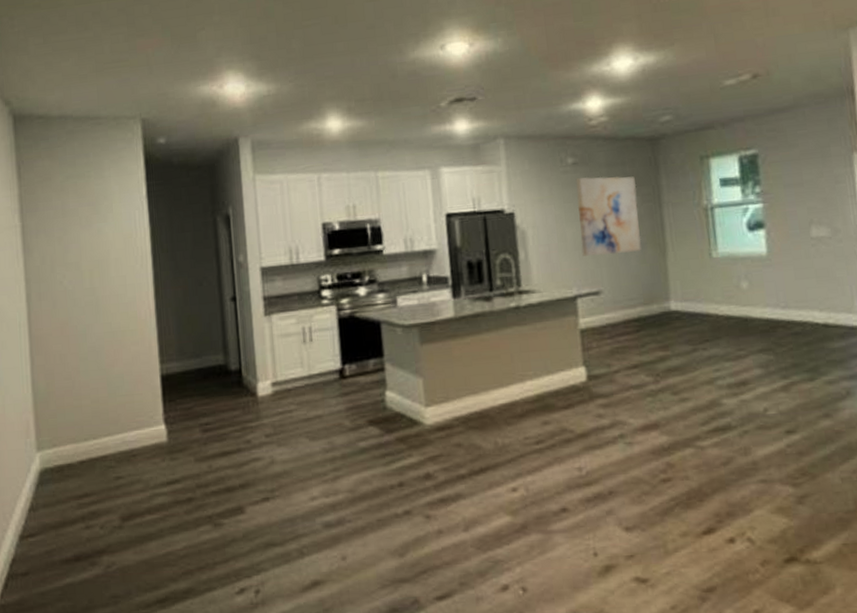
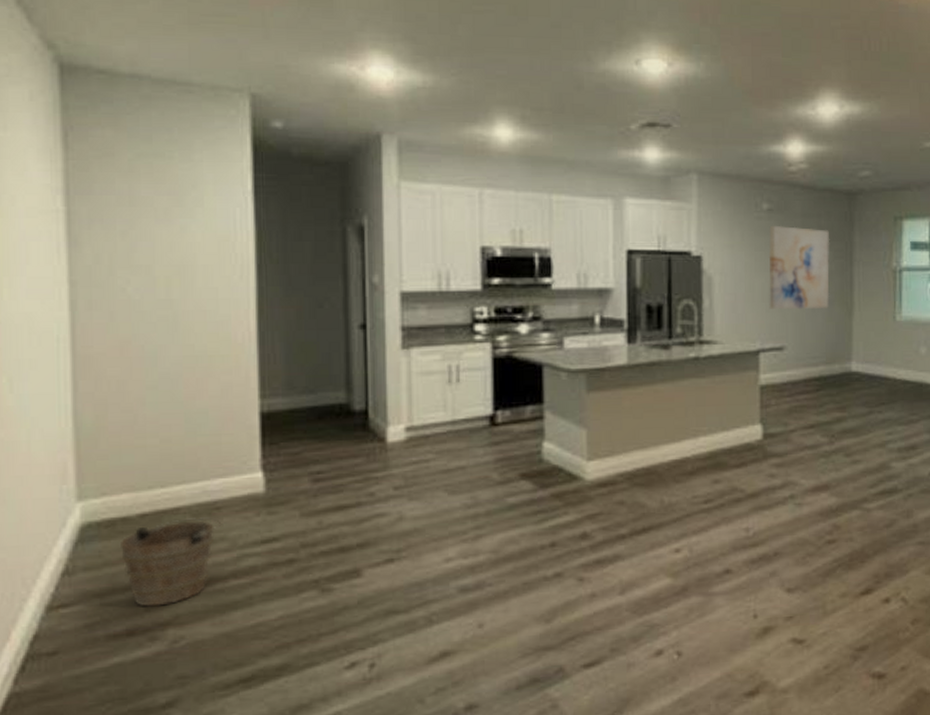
bucket: none [67,463,138,538] -> present [119,517,222,607]

